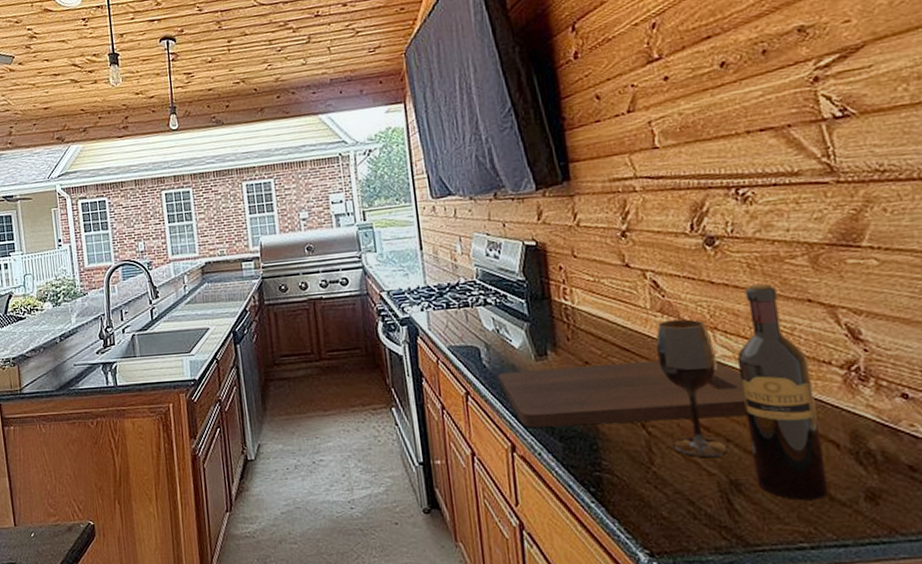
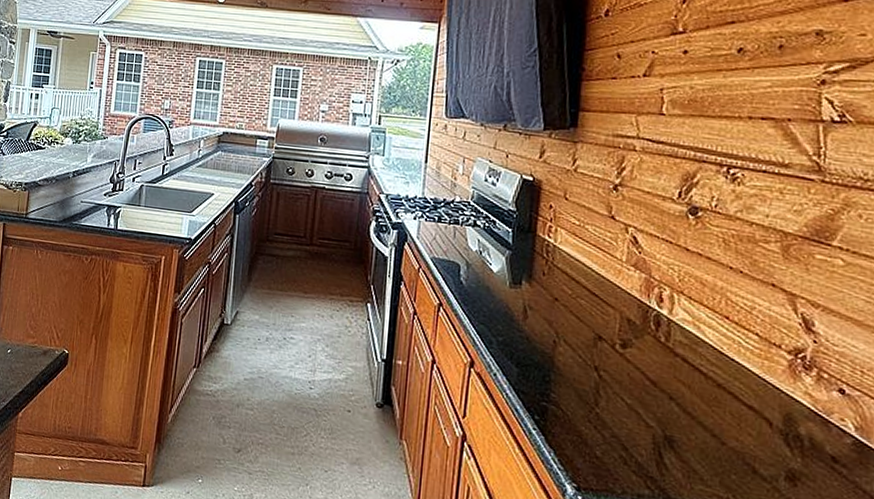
cutting board: present [498,360,748,428] -> none [471,292,697,379]
wine glass: present [656,319,728,458] -> none [619,275,677,412]
wine bottle: present [736,284,829,500] -> none [689,259,761,470]

